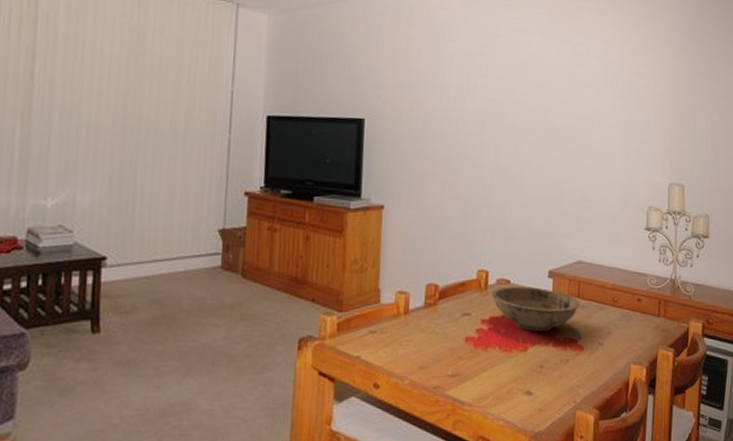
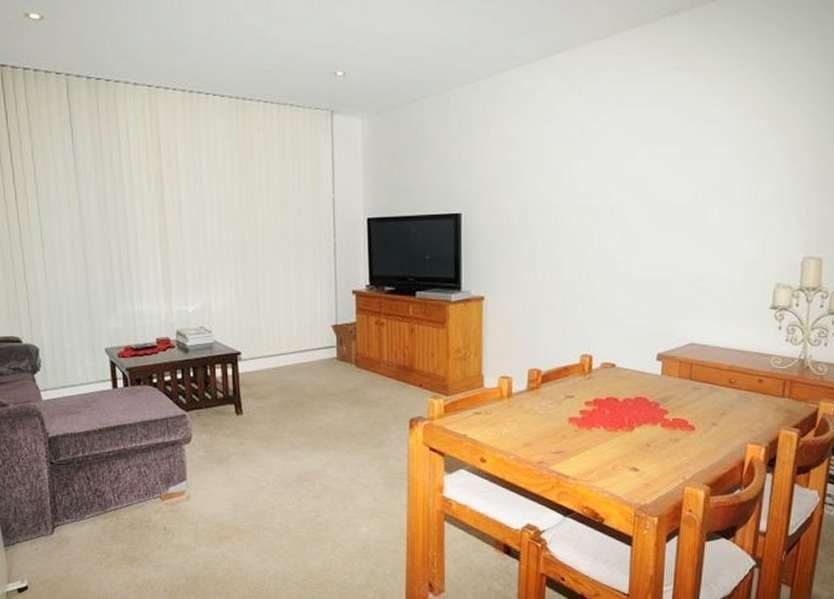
bowl: present [491,286,581,331] -> none [595,370,692,412]

